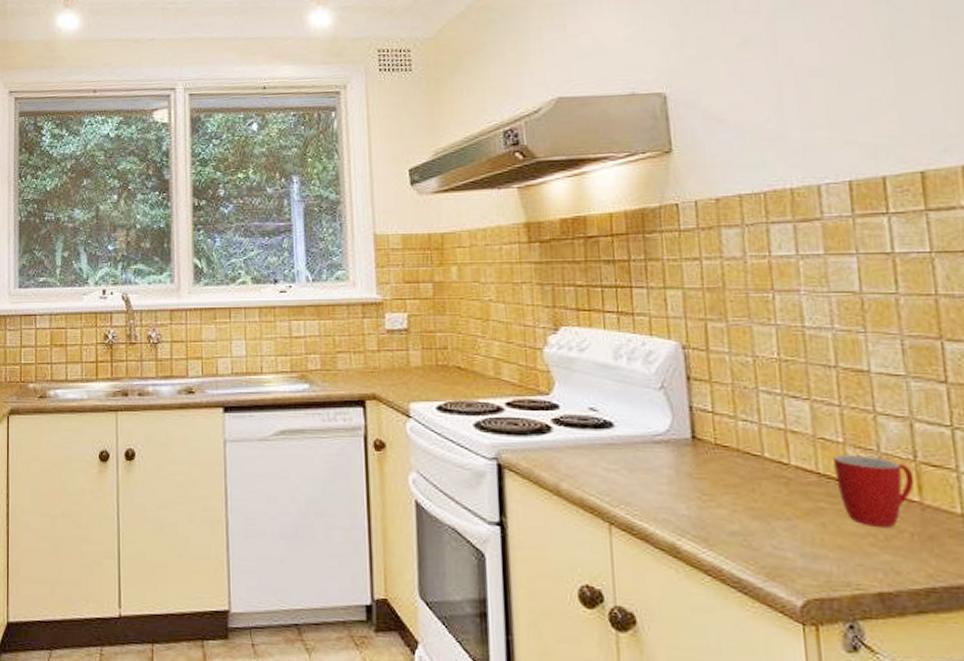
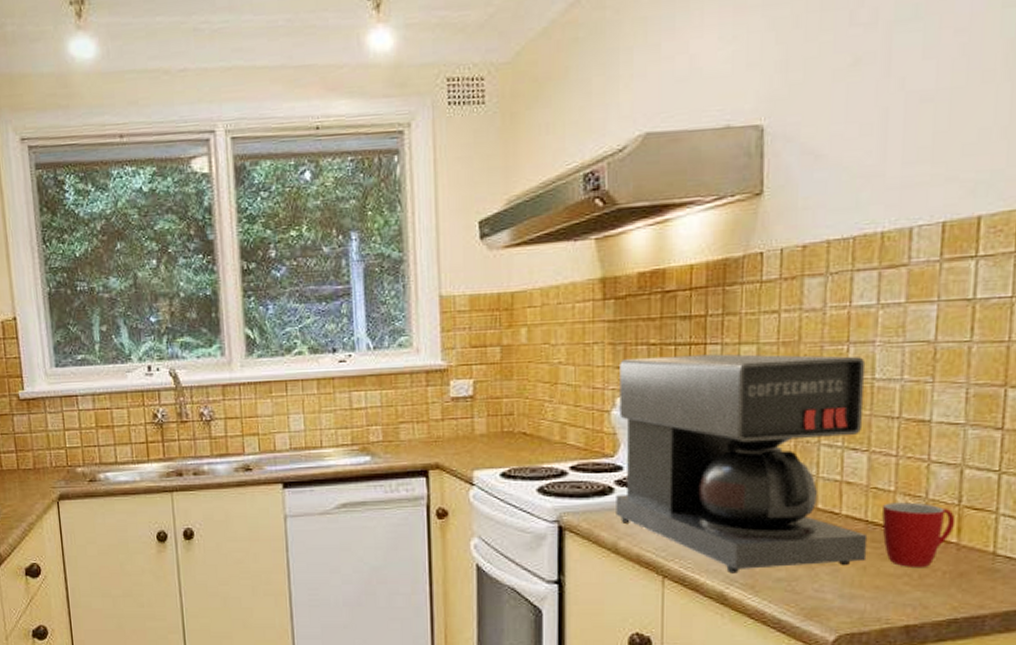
coffee maker: none [549,297,825,524] -> present [616,354,868,574]

